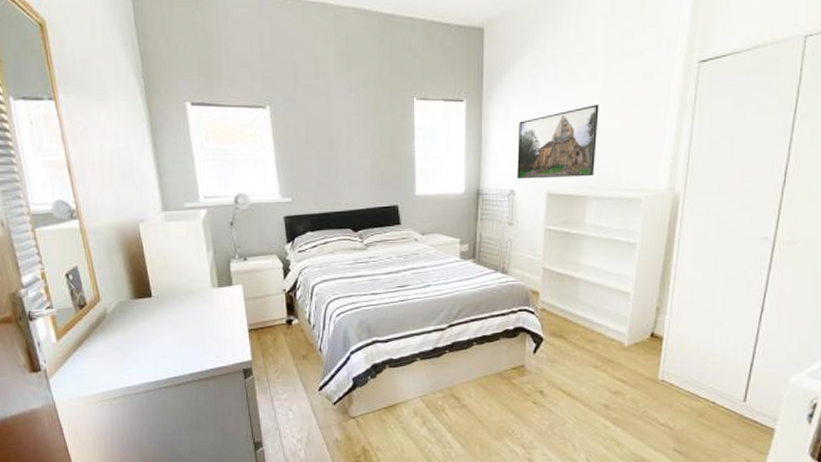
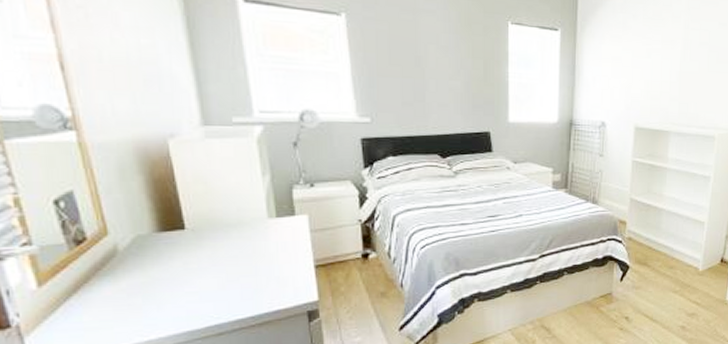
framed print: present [517,104,599,180] -> none [608,46,681,113]

